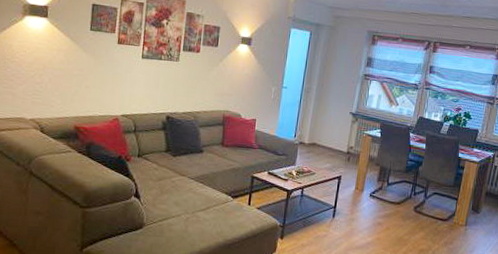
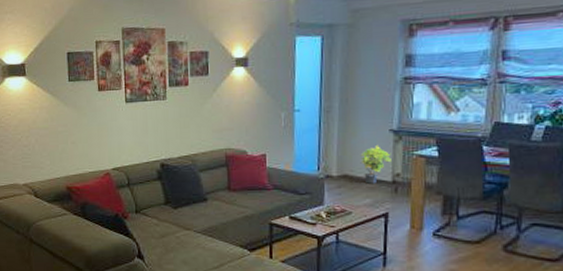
potted plant: none [326,122,349,153] -> present [360,144,392,184]

